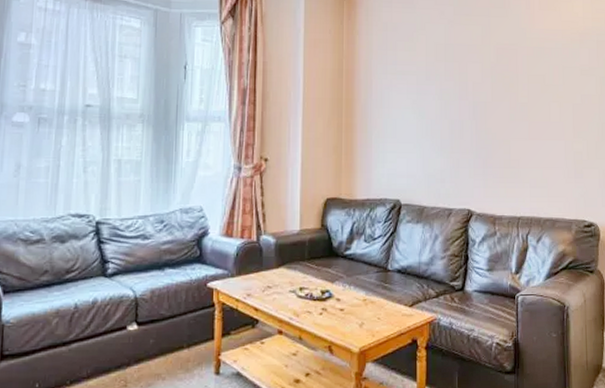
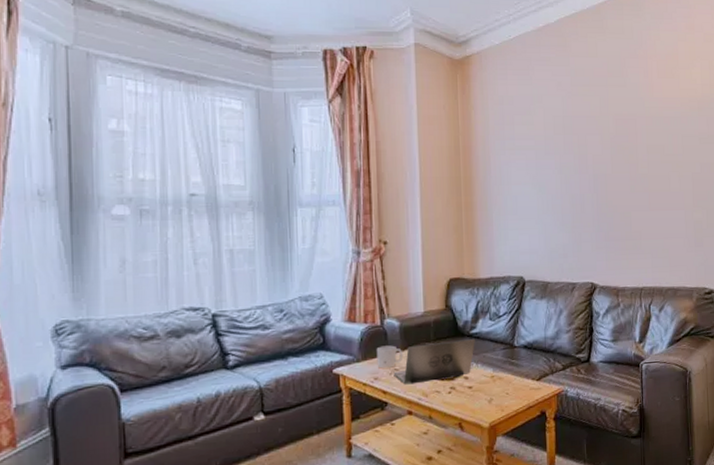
mug: none [250,262,277,286] -> present [376,345,404,370]
laptop: none [266,260,349,303] -> present [393,339,475,384]

